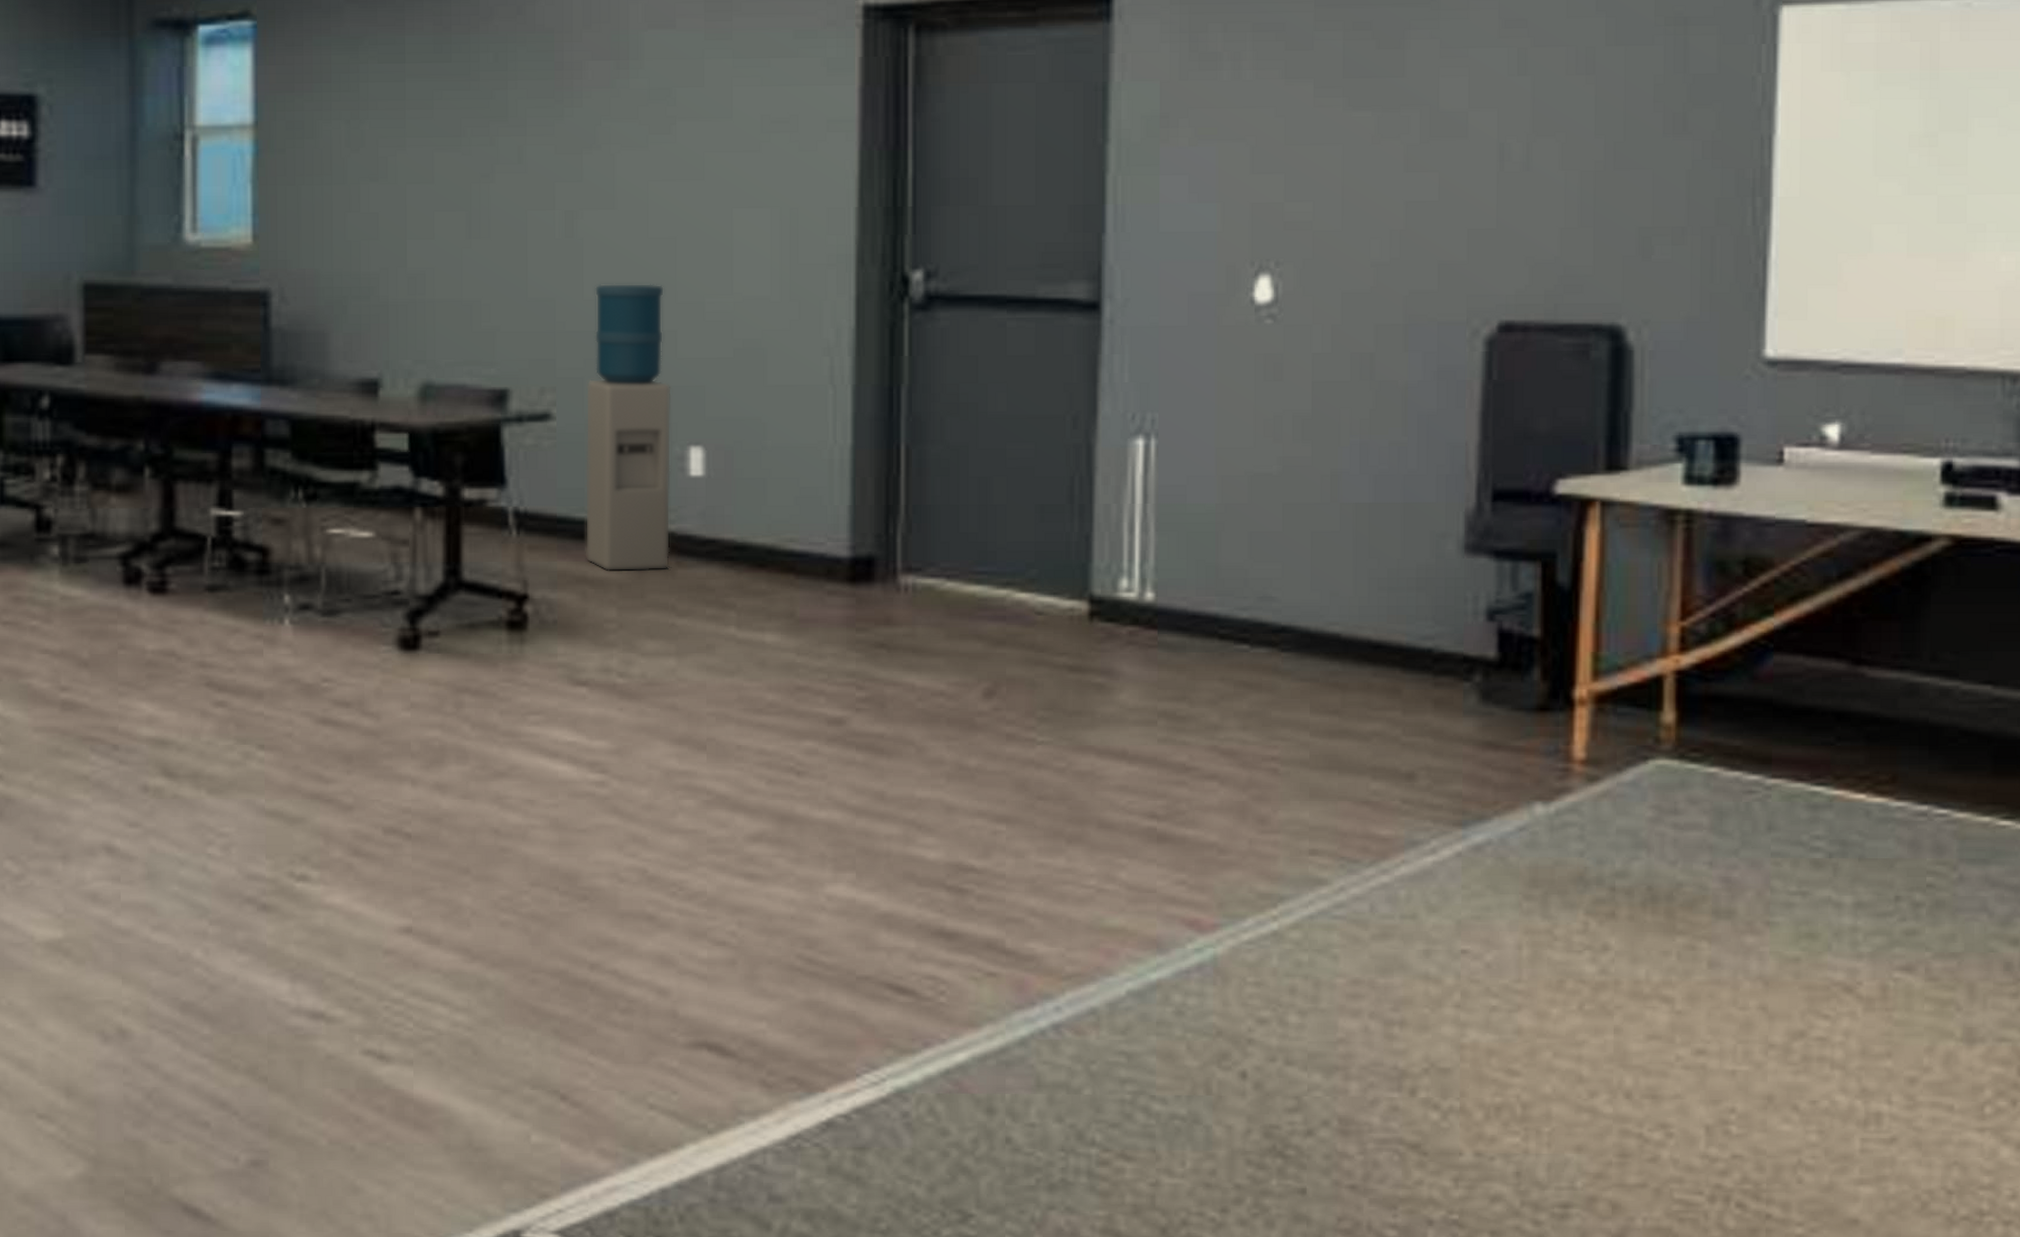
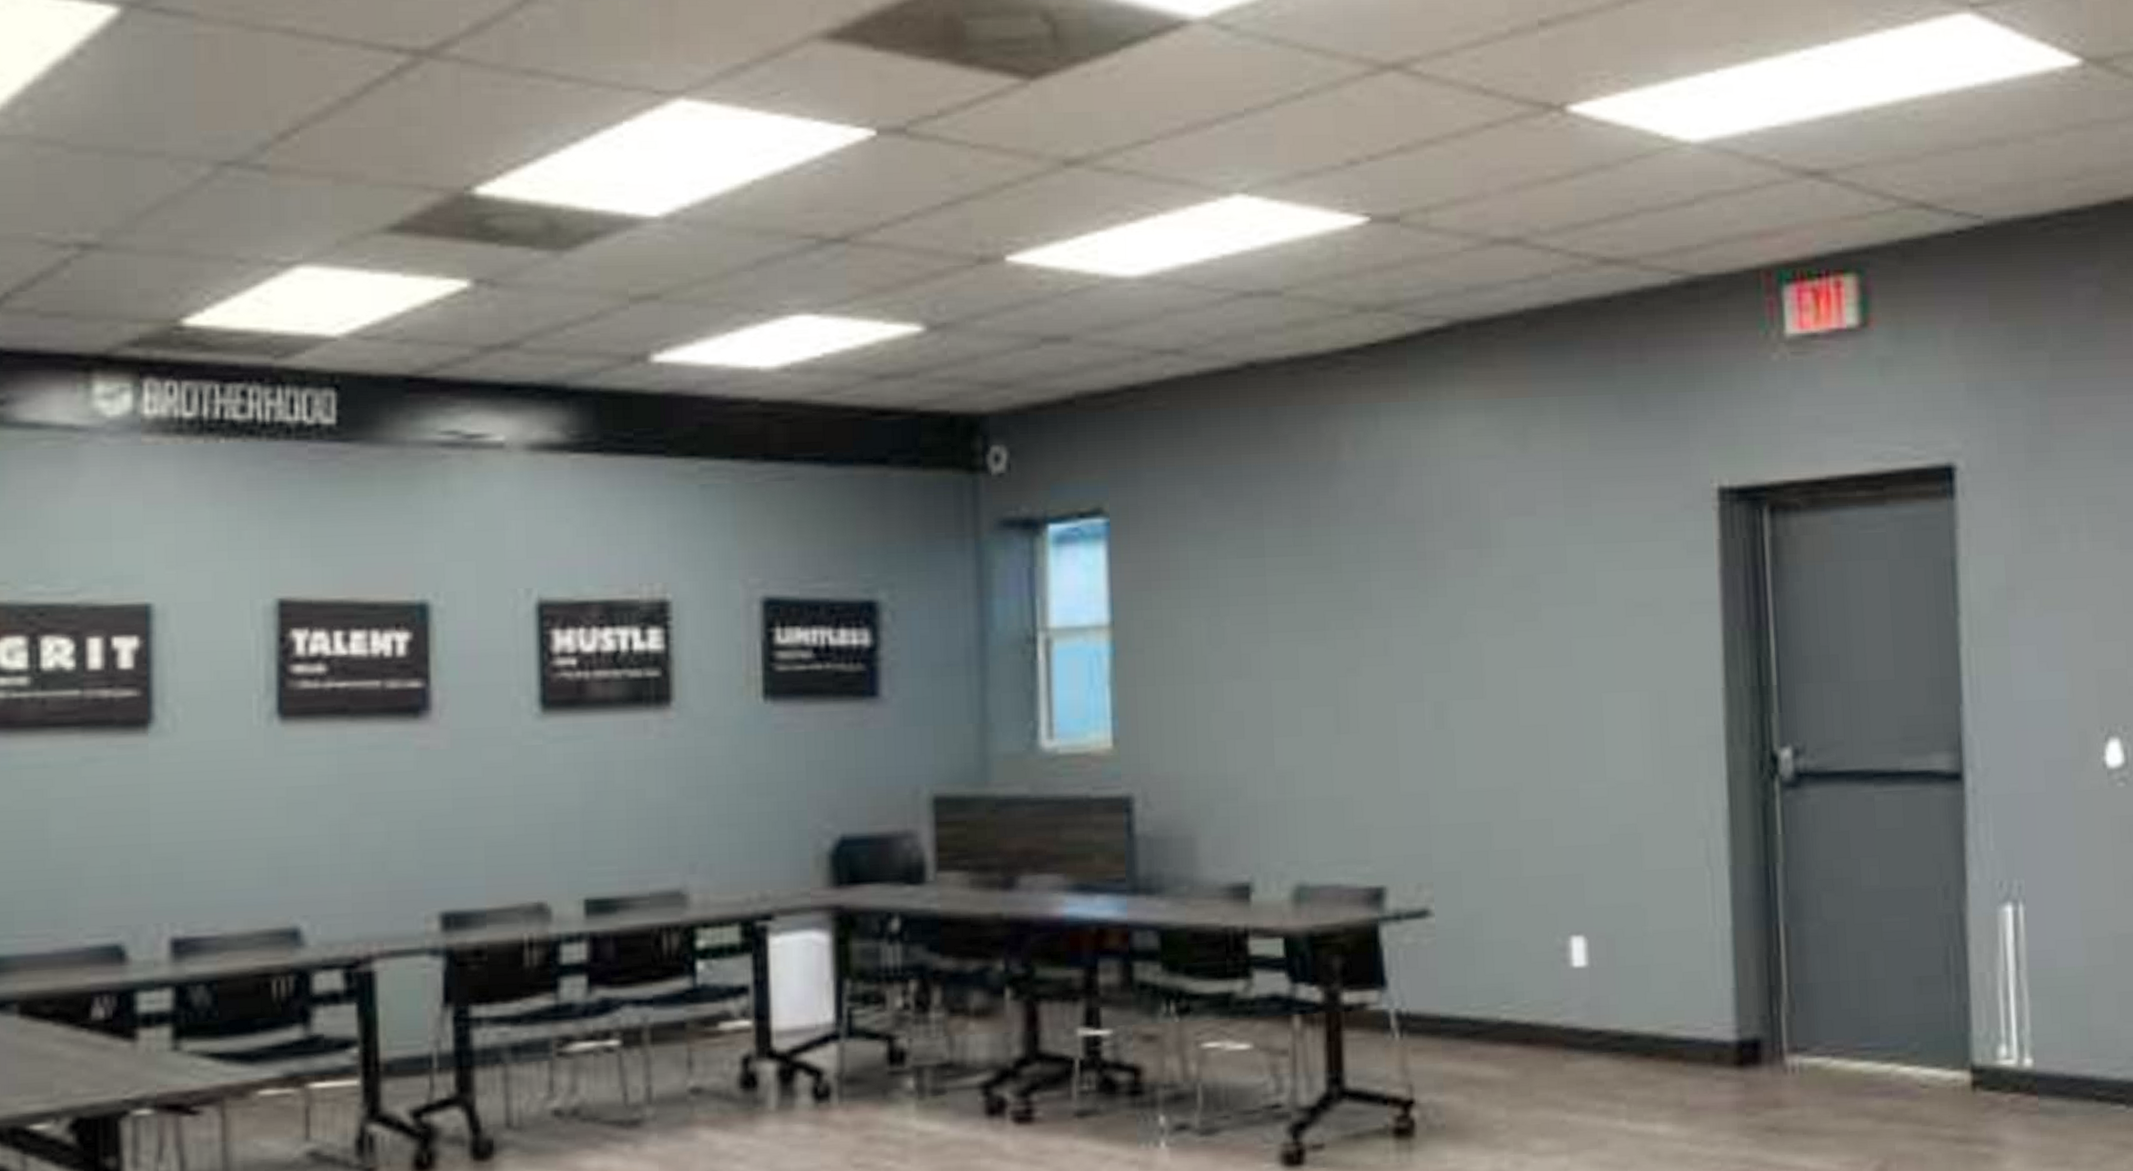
water cooler: present [585,283,672,572] -> none [1464,772,1557,1071]

